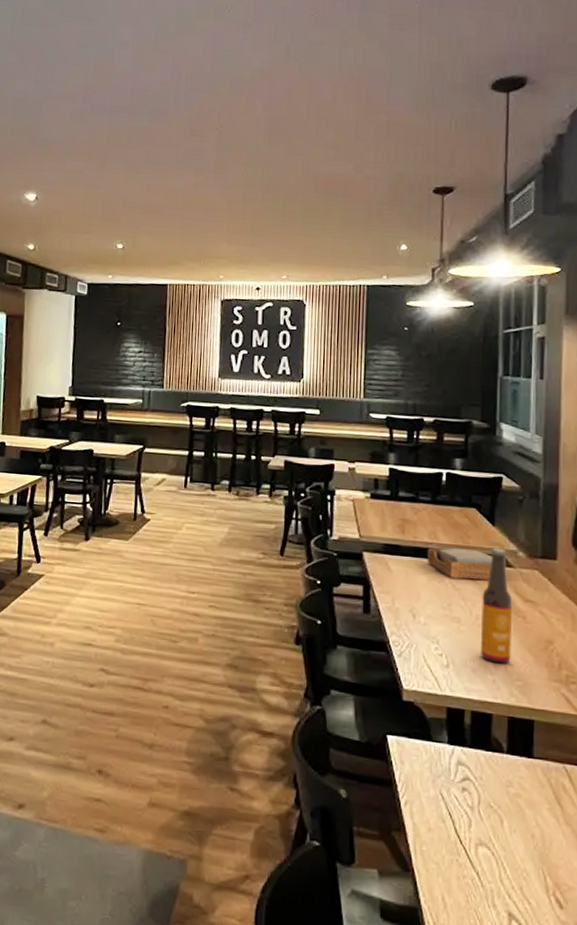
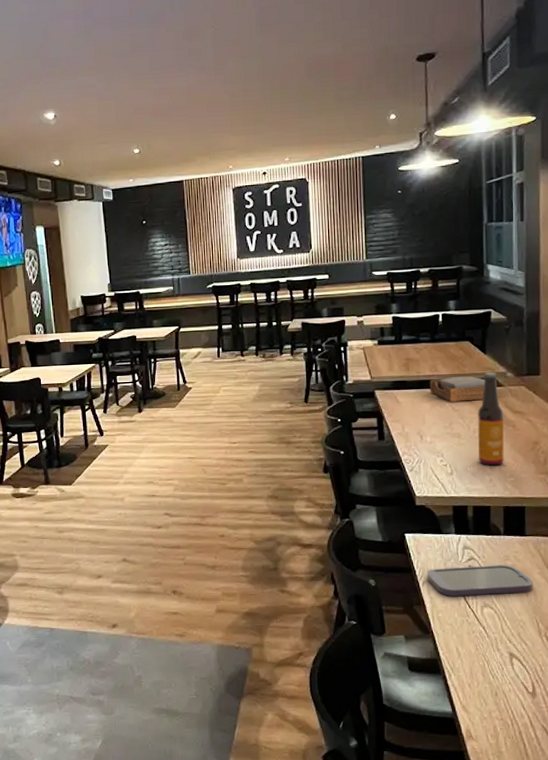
mobile phone: none [410,785,541,833] -> present [427,564,533,597]

